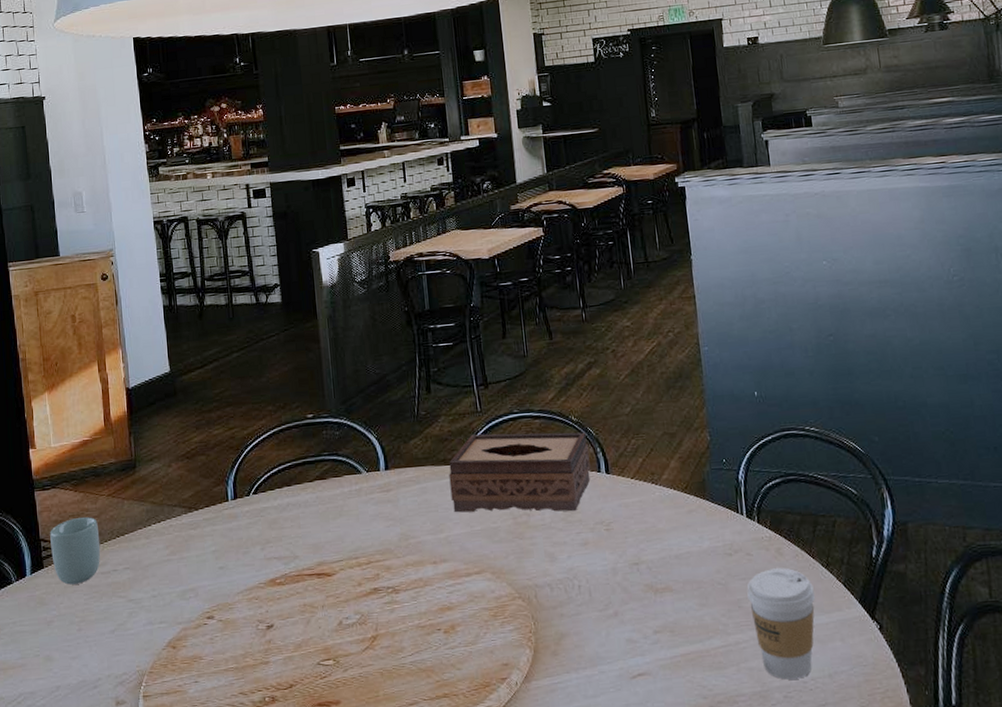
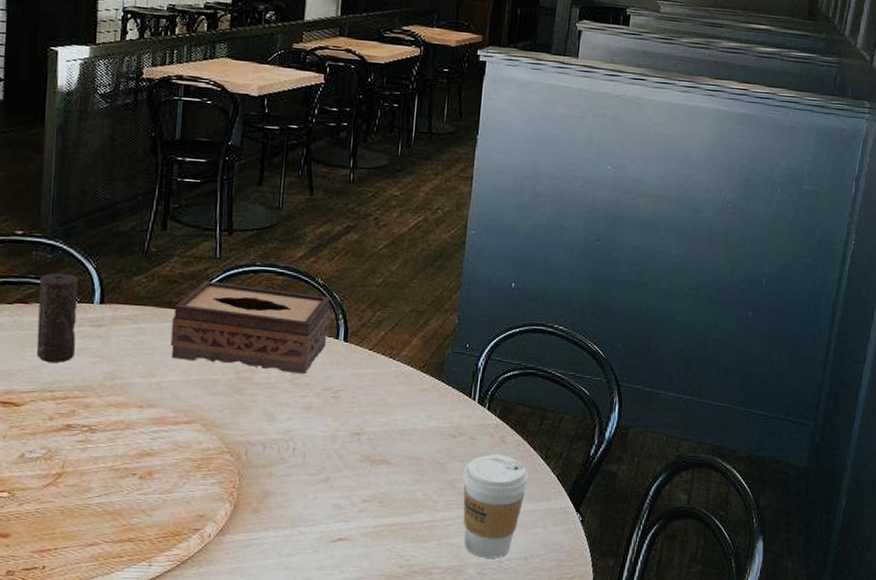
candle: none [332,446,371,531] -> present [36,273,79,363]

